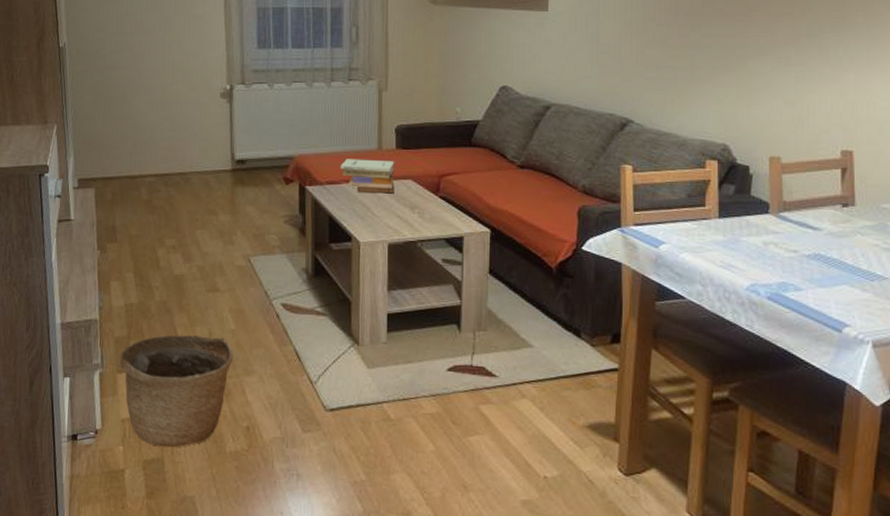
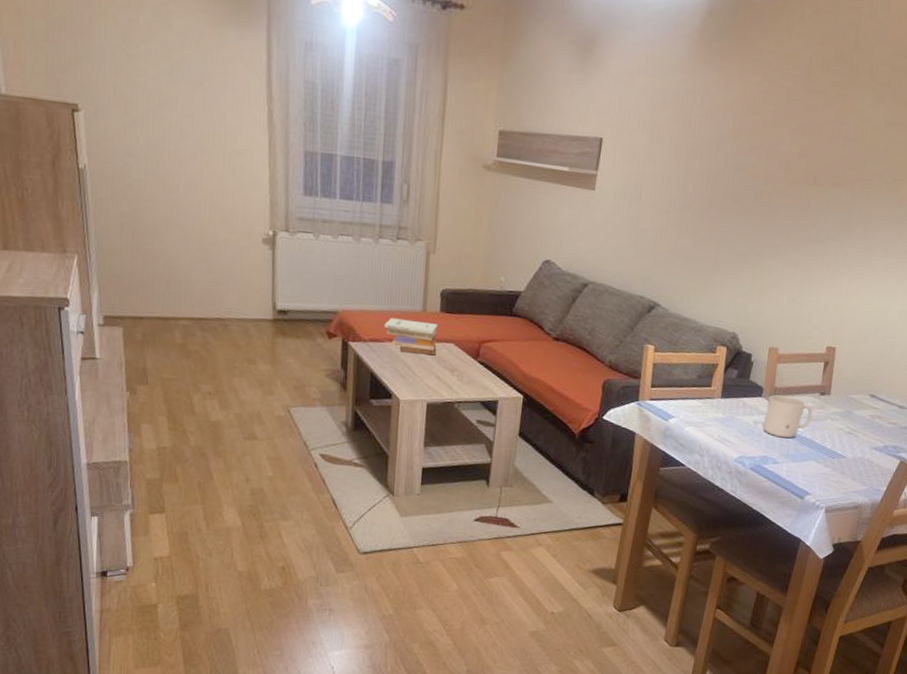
basket: present [119,335,234,448] -> none [151,479,271,585]
mug: none [775,209,836,260] -> present [763,394,813,439]

